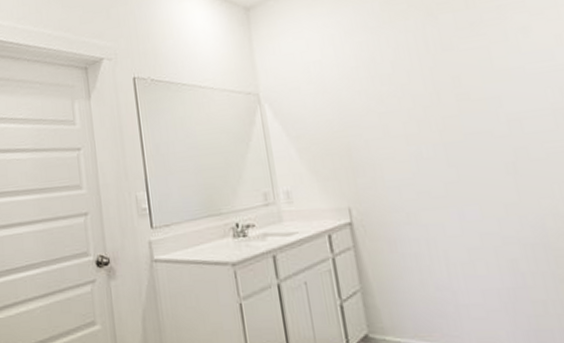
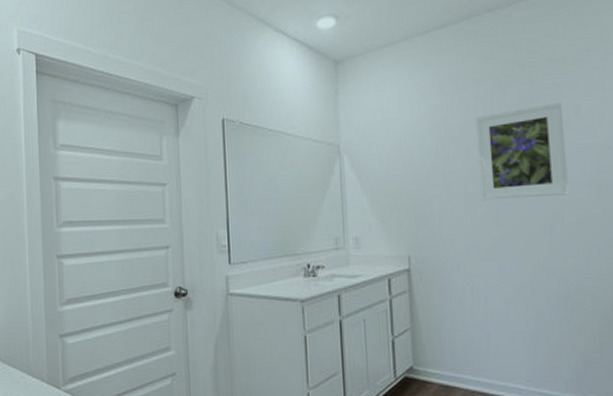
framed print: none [408,25,531,141] -> present [475,101,569,201]

